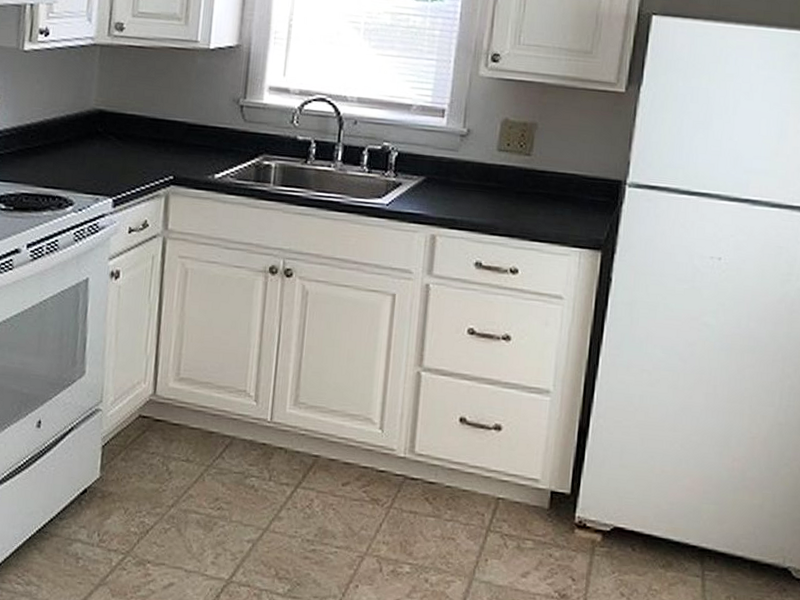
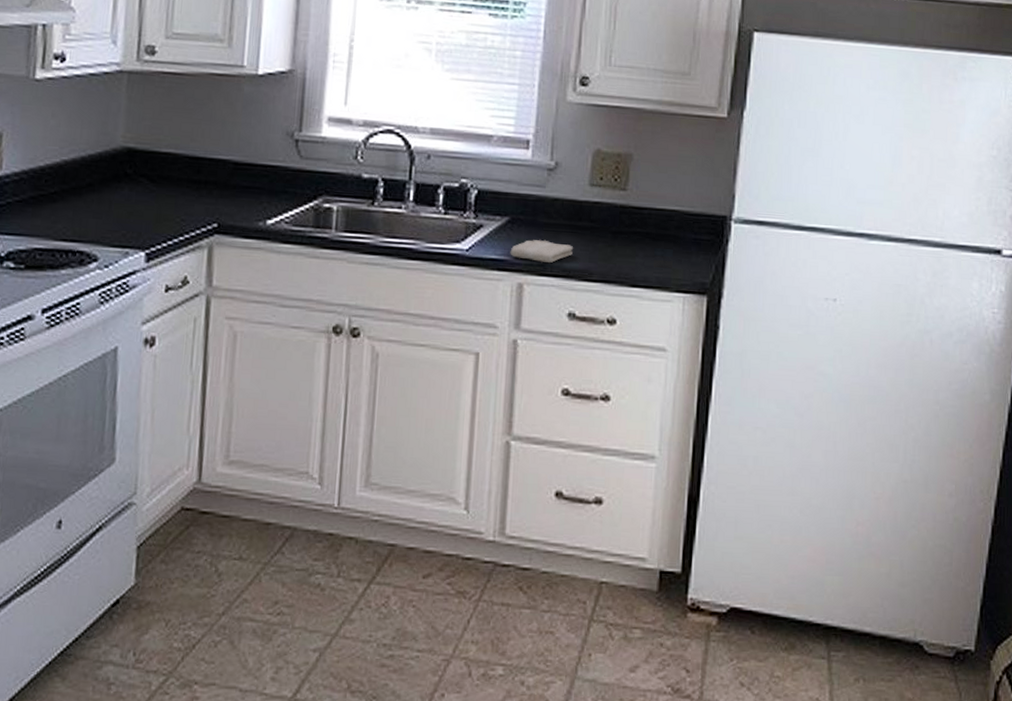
washcloth: none [425,197,482,218] -> present [510,240,574,263]

